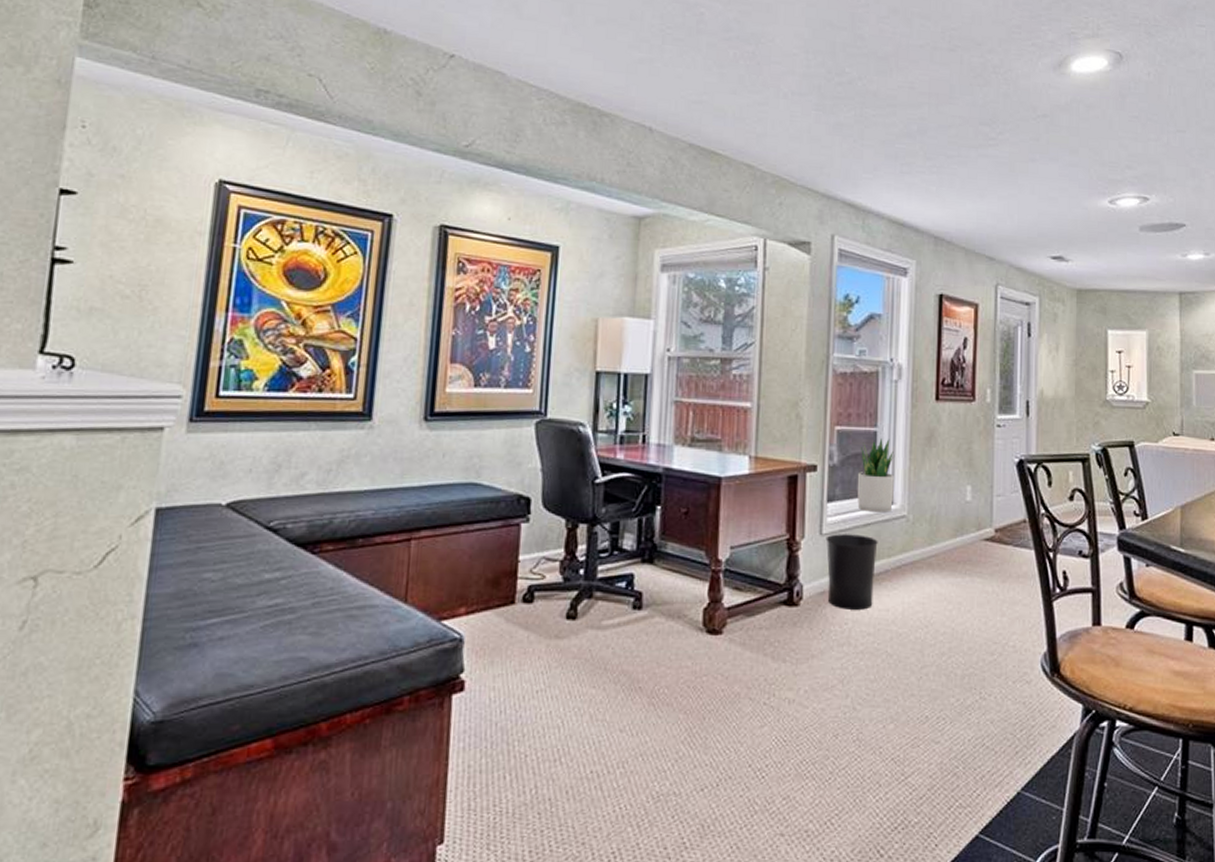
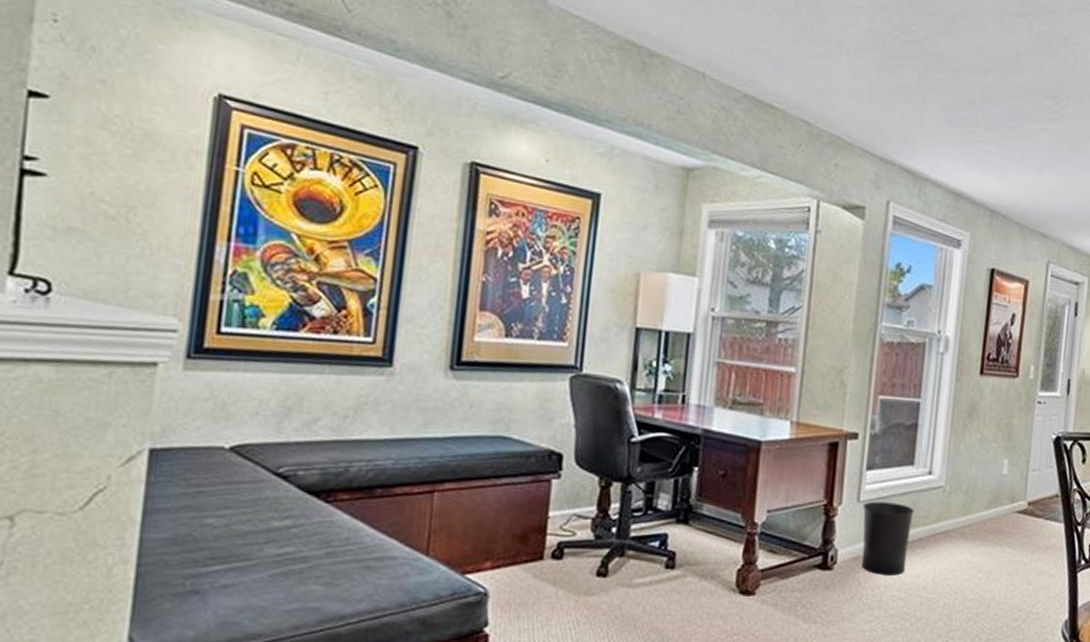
planter: present [857,439,895,514] -> none [896,410,936,483]

